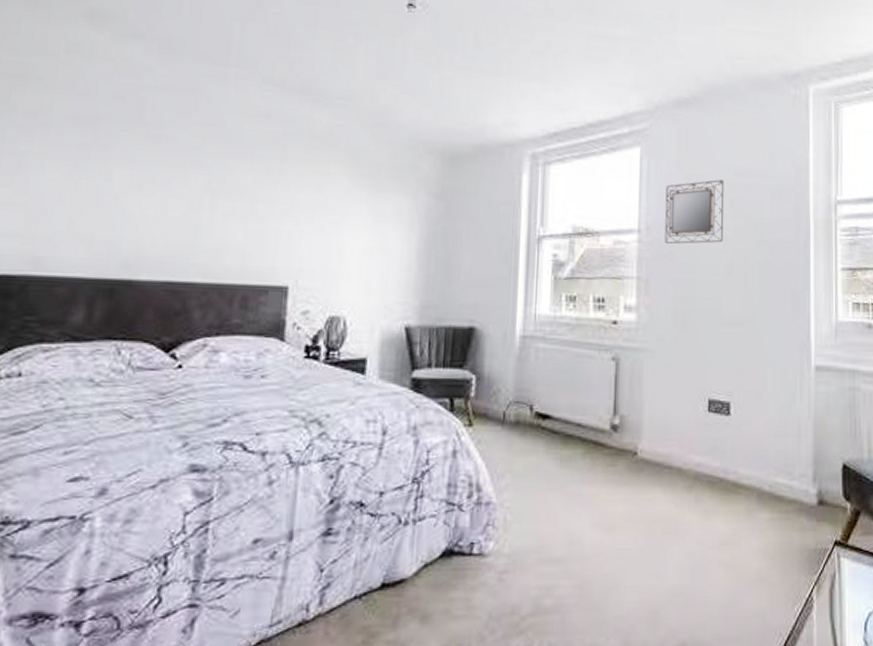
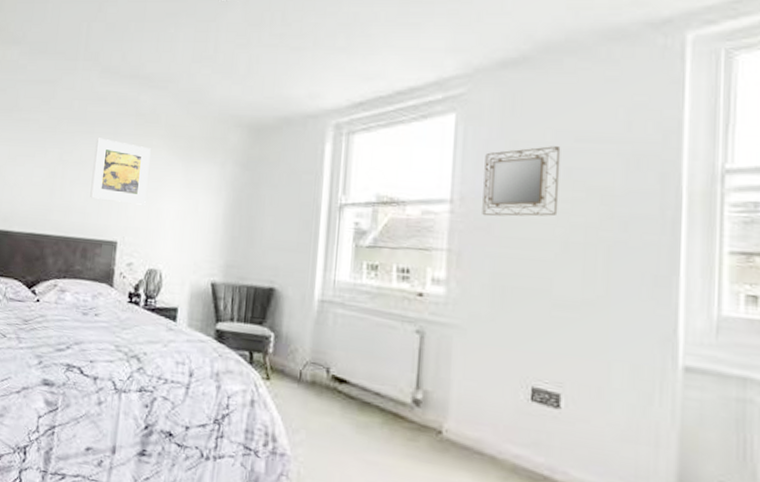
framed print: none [250,162,329,242] -> present [90,138,151,205]

